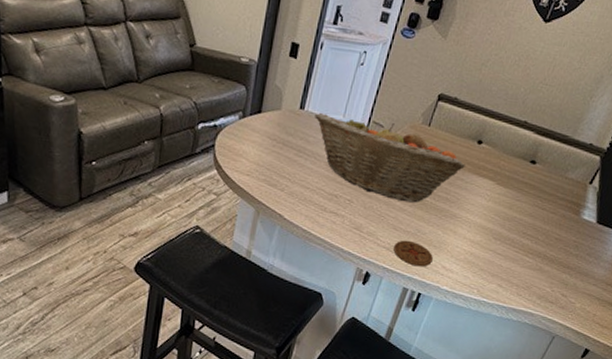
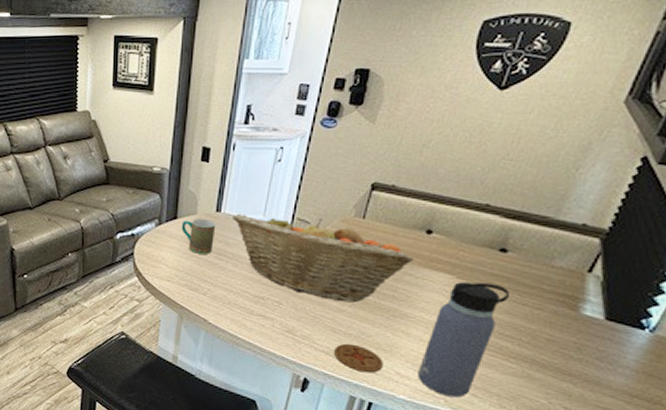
mug: none [265,114,299,151] -> present [181,219,216,254]
water bottle: none [459,187,534,288] -> present [418,282,510,398]

